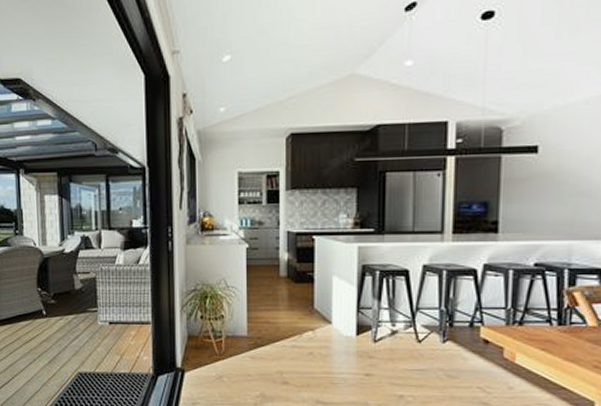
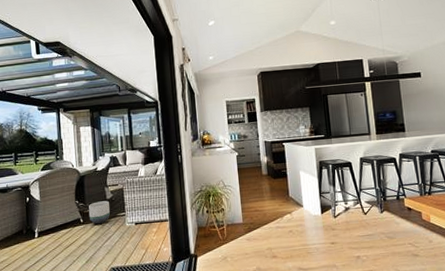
planter: none [52,291,79,319] -> present [88,200,110,225]

